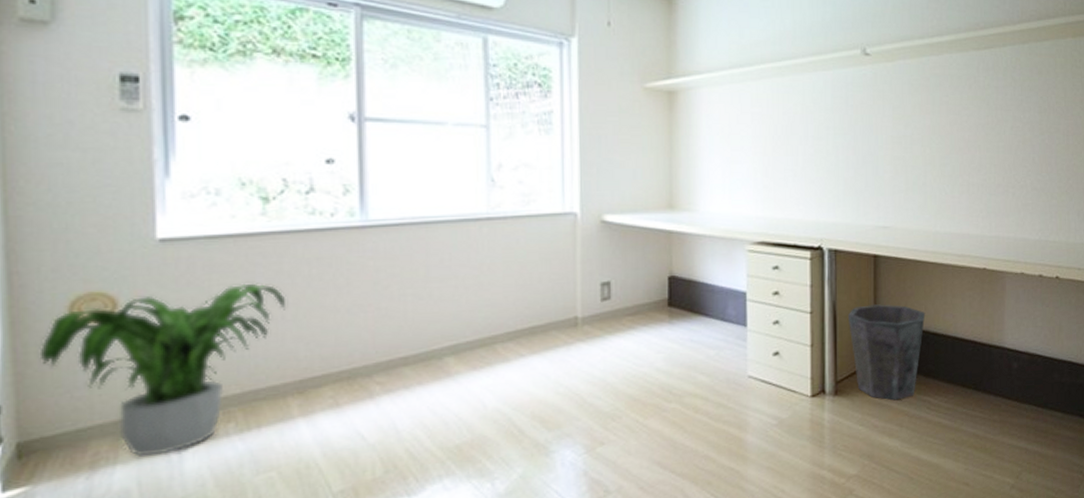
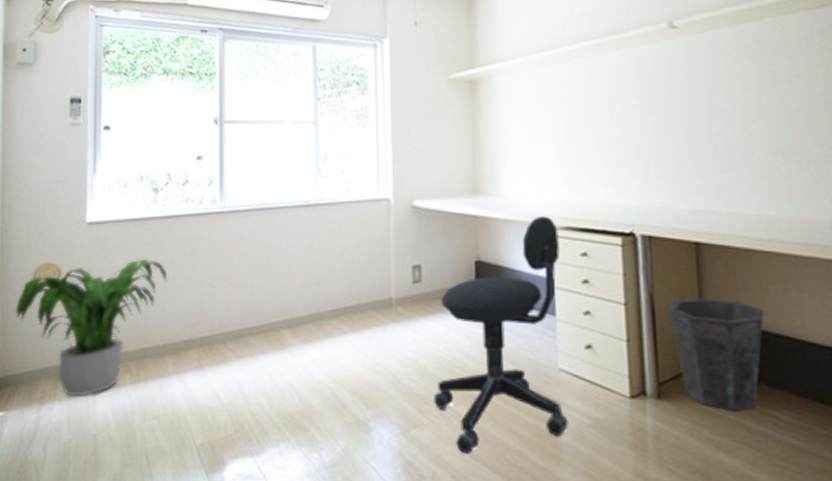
office chair: none [622,231,755,465] -> present [434,216,568,455]

